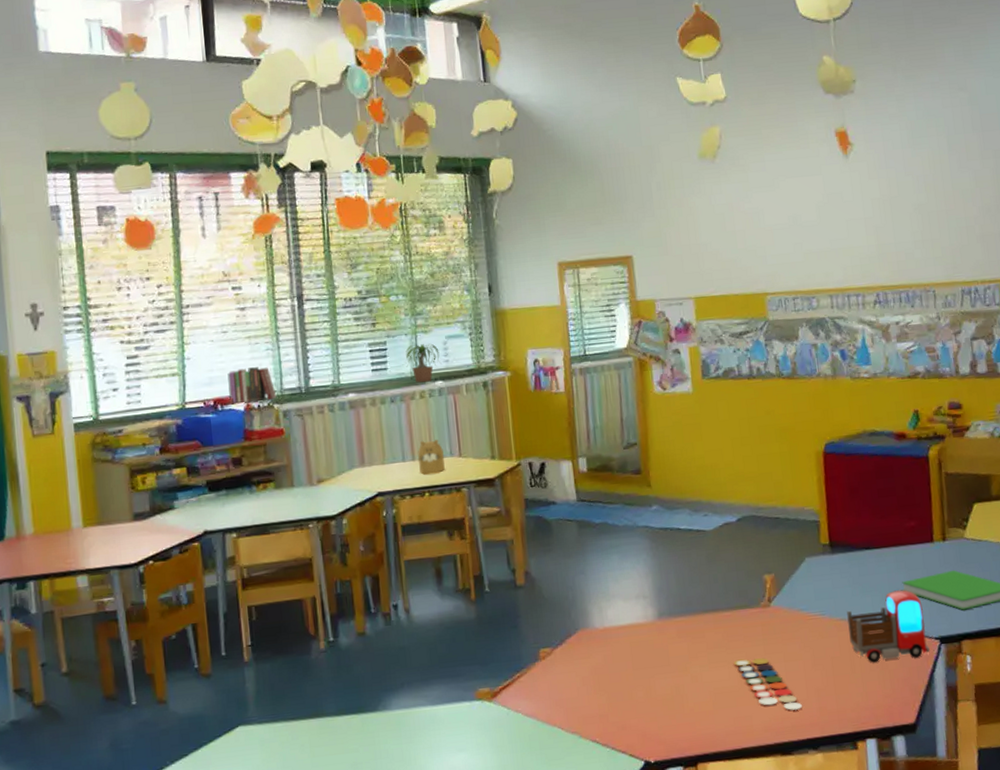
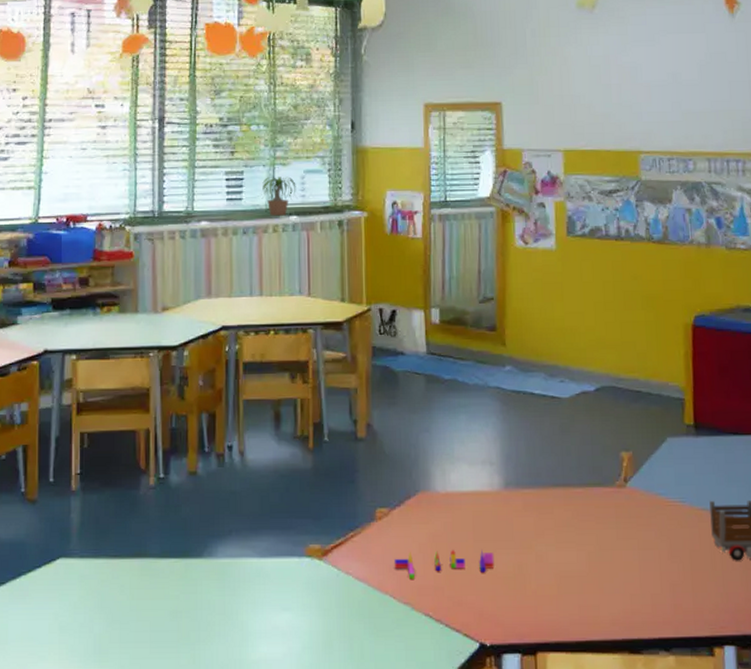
books: present [227,367,277,403] -> none [82,187,129,222]
toy animal: present [418,439,445,475] -> none [266,276,292,312]
toy blocks: none [559,677,654,710] -> present [394,549,495,579]
paint palette: present [733,658,802,711] -> none [582,542,655,606]

